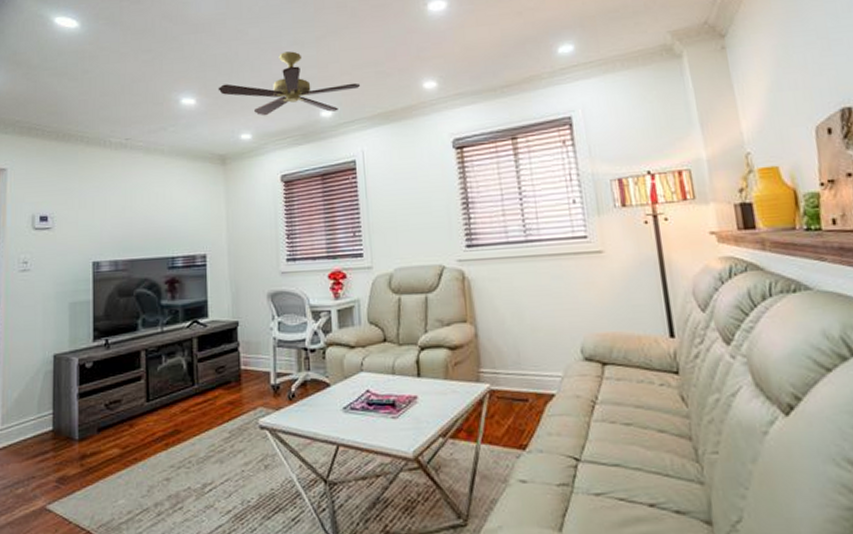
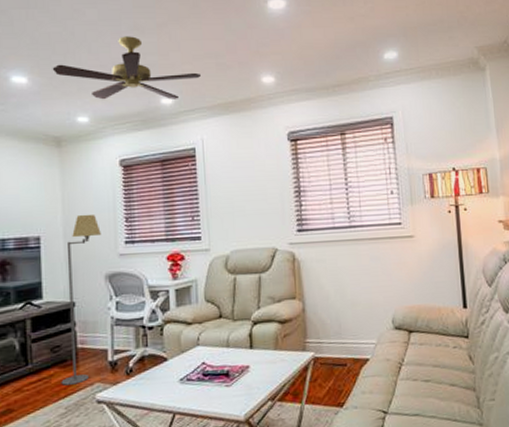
floor lamp: none [225,231,263,408] -> present [61,214,101,386]

